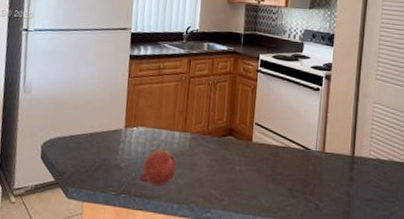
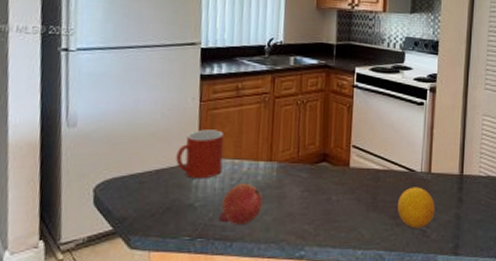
mug: none [107,101,146,144] -> present [176,129,224,179]
fruit: none [294,162,328,202] -> present [398,185,435,229]

